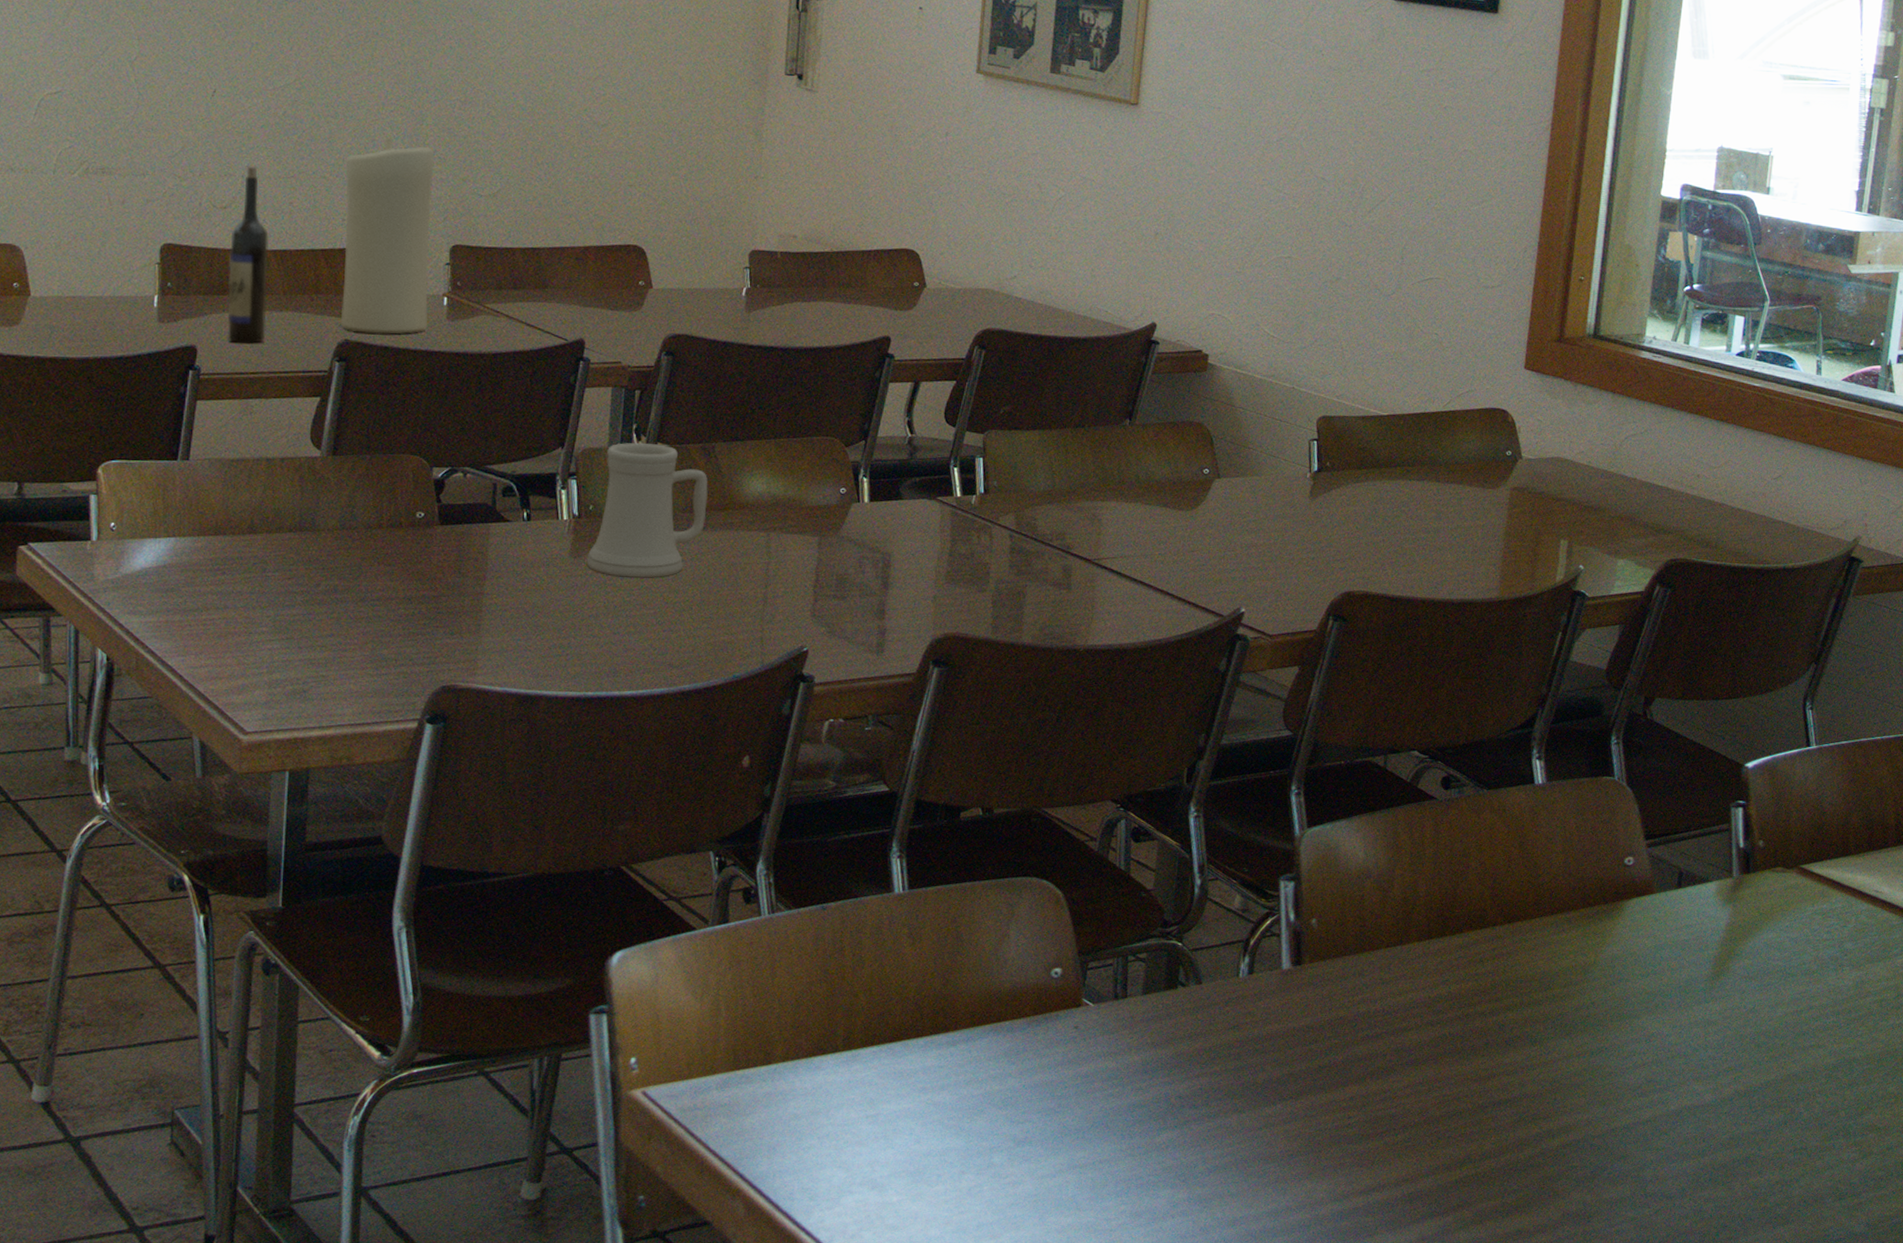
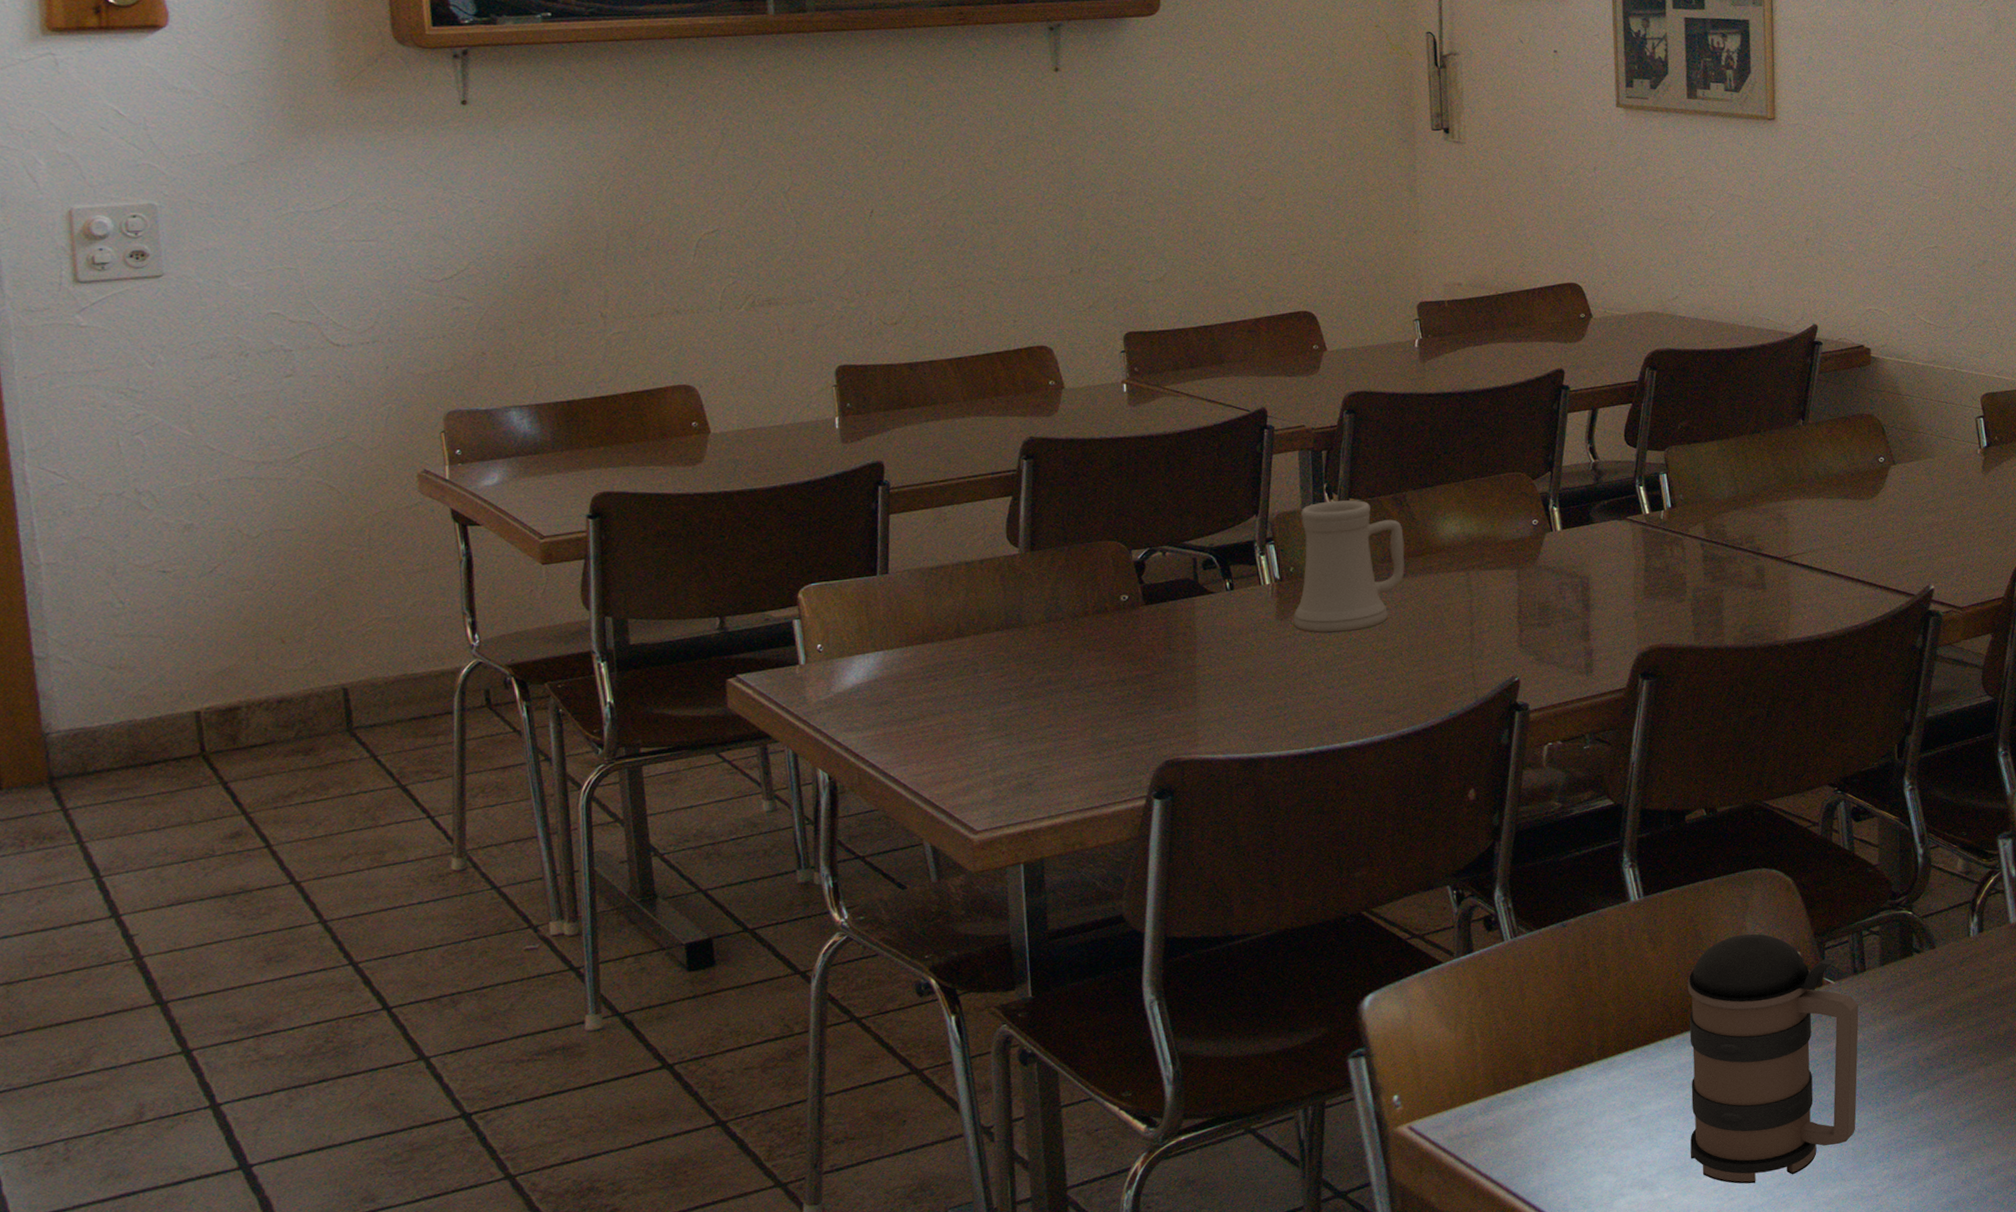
wine bottle: present [228,166,269,343] -> none [905,280,951,454]
candle: present [340,138,435,334] -> none [1010,236,1109,429]
beer mug: none [925,943,1115,1200] -> present [1687,933,1859,1184]

